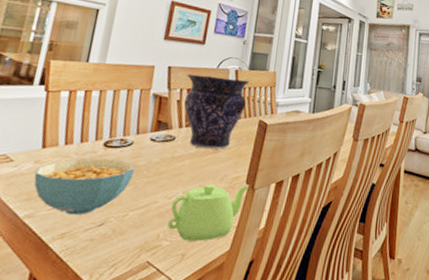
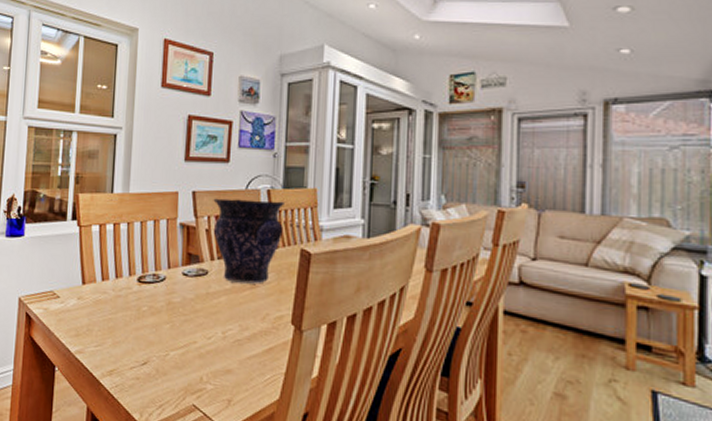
cereal bowl: present [34,158,136,216] -> none [79,294,171,353]
teapot: present [168,184,250,242] -> none [210,324,296,388]

